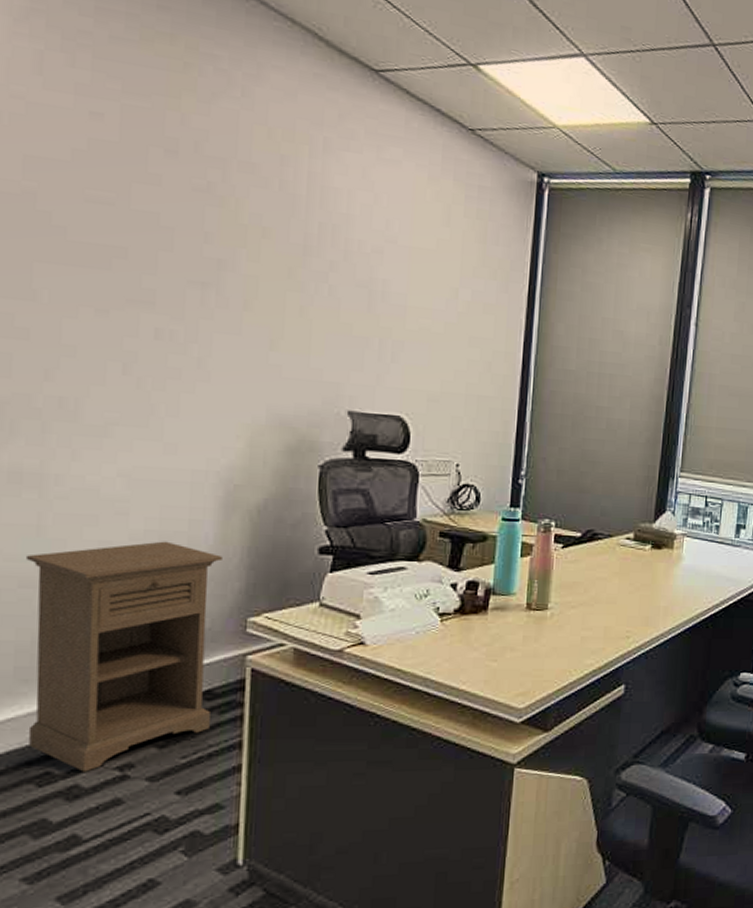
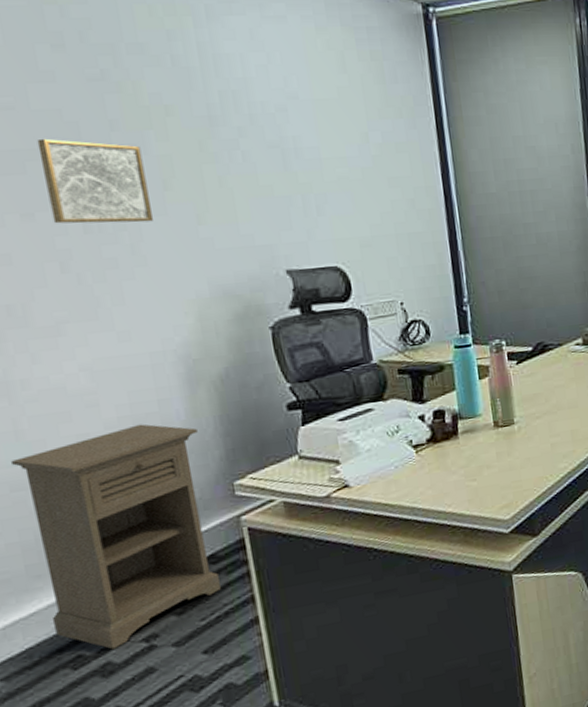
wall art: none [126,238,230,339] -> present [36,138,153,224]

